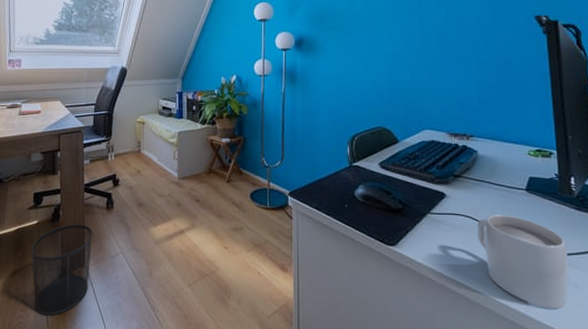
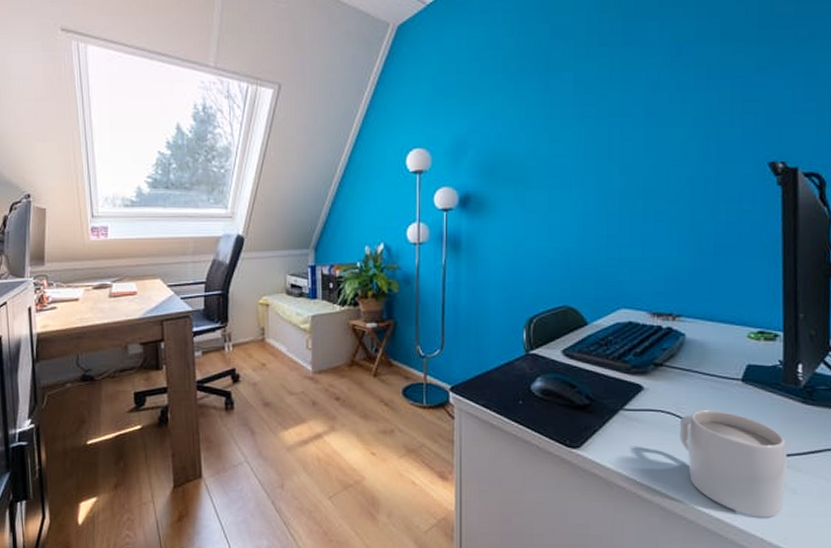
waste bin: present [32,223,93,316] -> none [136,427,210,535]

